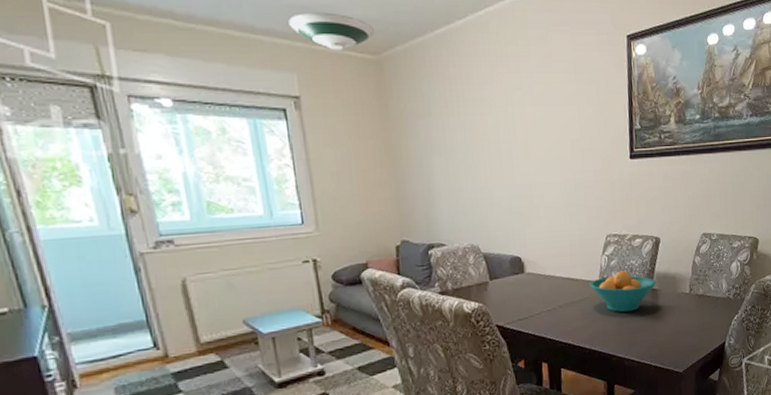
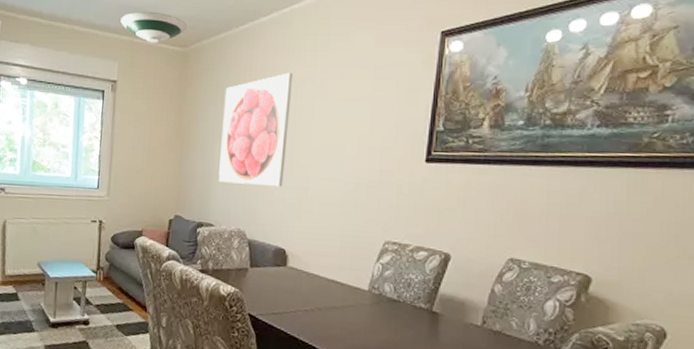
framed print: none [431,79,508,200] -> present [218,72,294,187]
fruit bowl: present [589,270,657,313] -> none [356,283,439,332]

